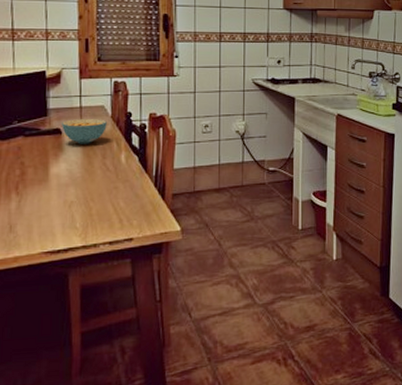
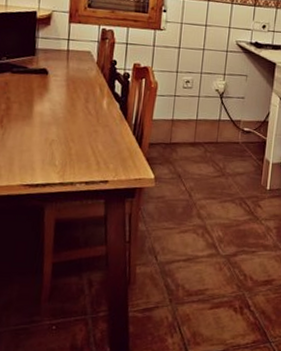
cereal bowl: present [62,119,107,144] -> none [48,61,92,87]

